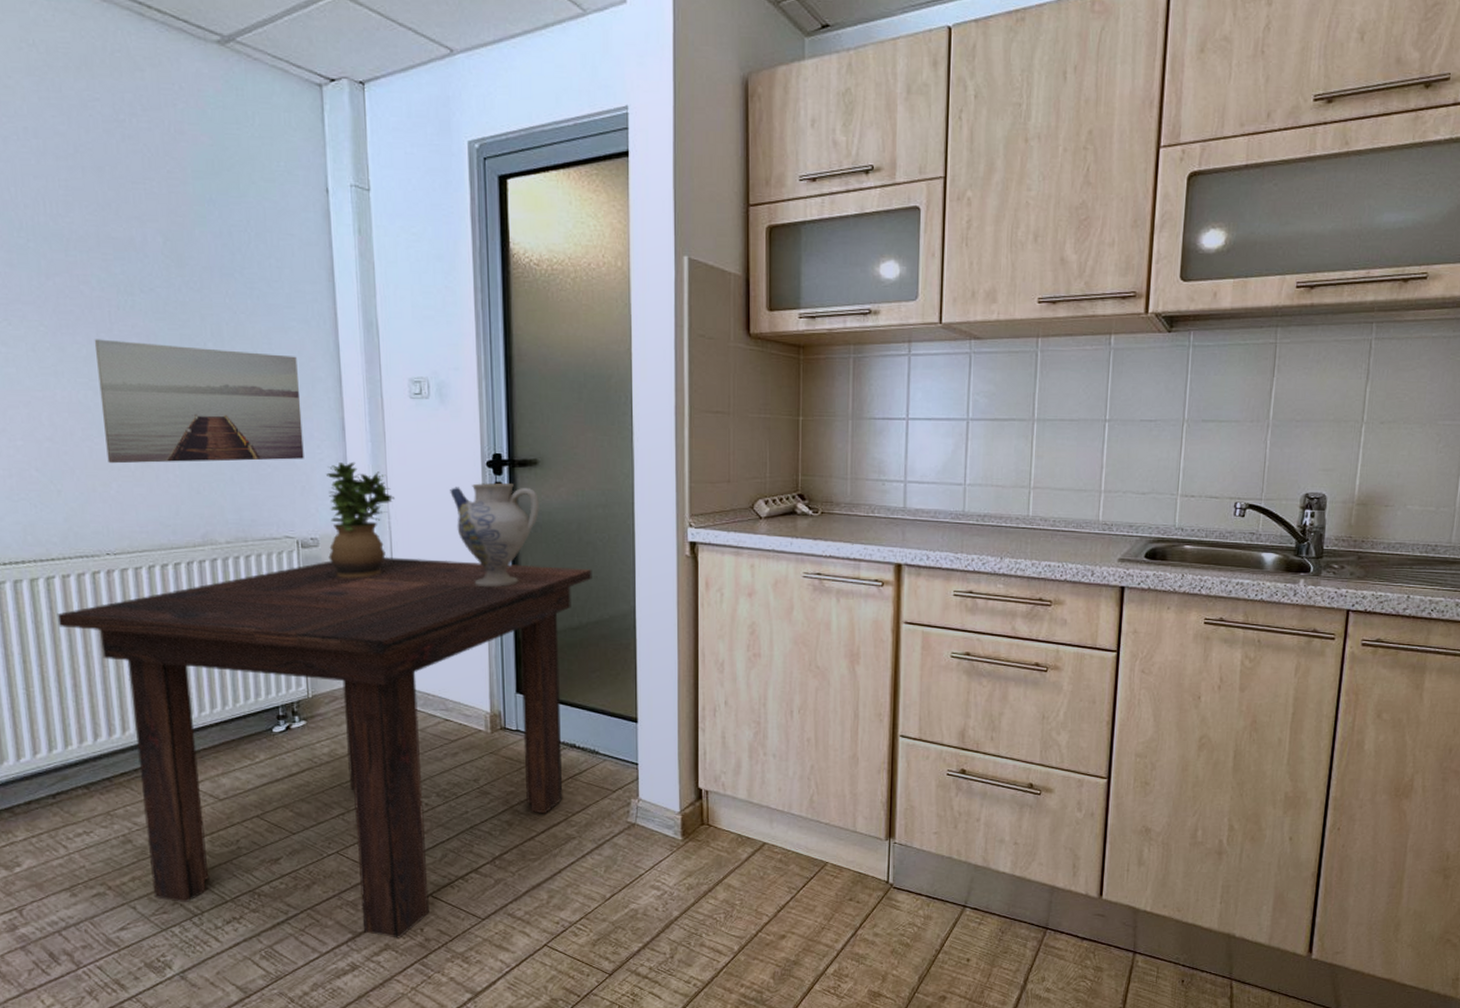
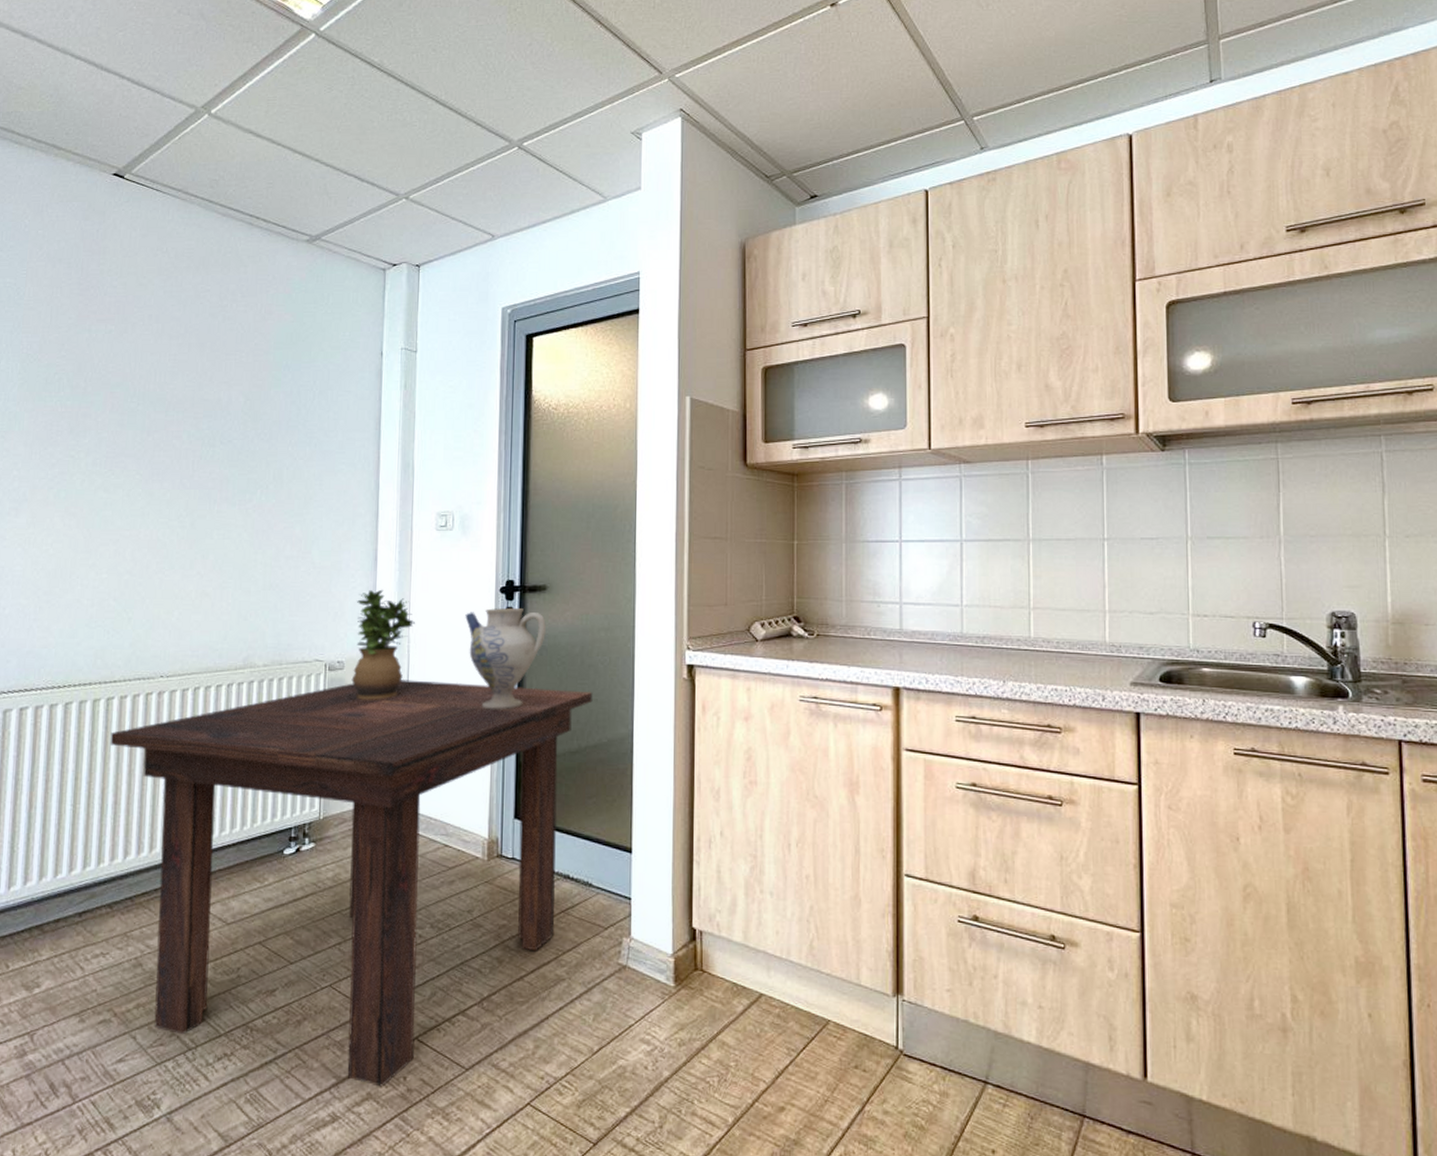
wall art: present [94,339,304,464] -> none [173,485,342,593]

